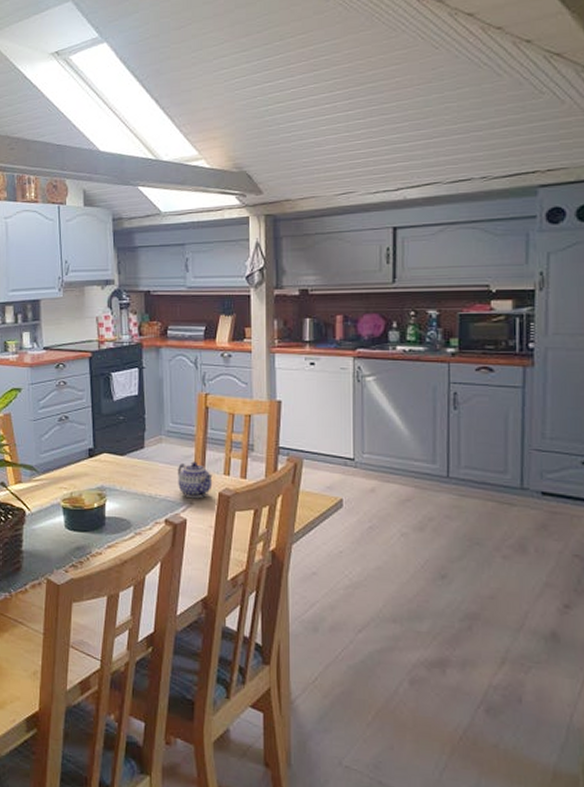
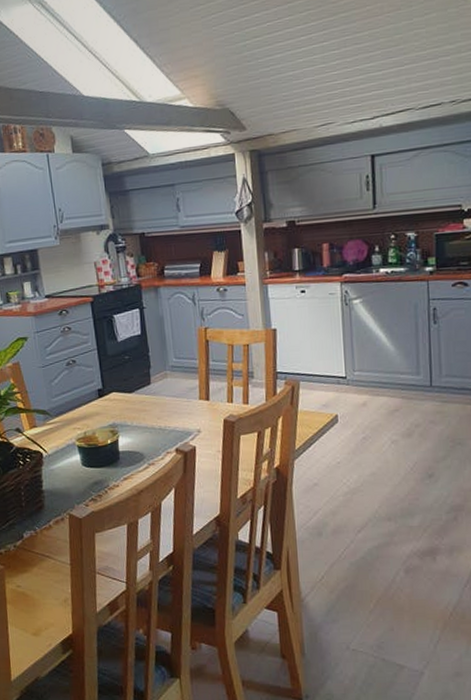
teapot: present [178,461,213,499] -> none [184,392,218,427]

